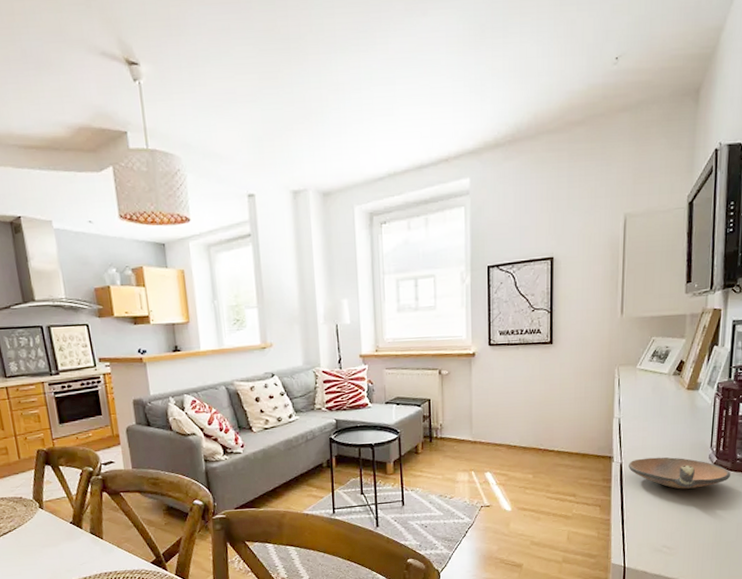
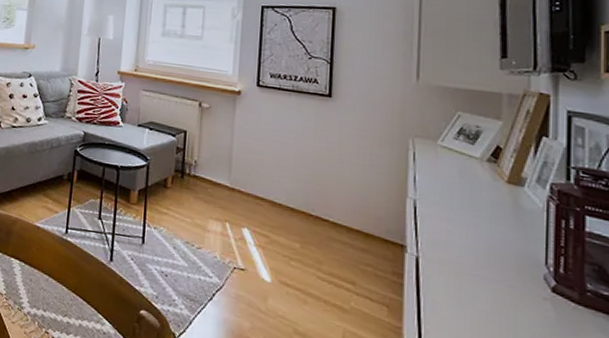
bowl: present [629,457,730,489] -> none [428,256,578,319]

